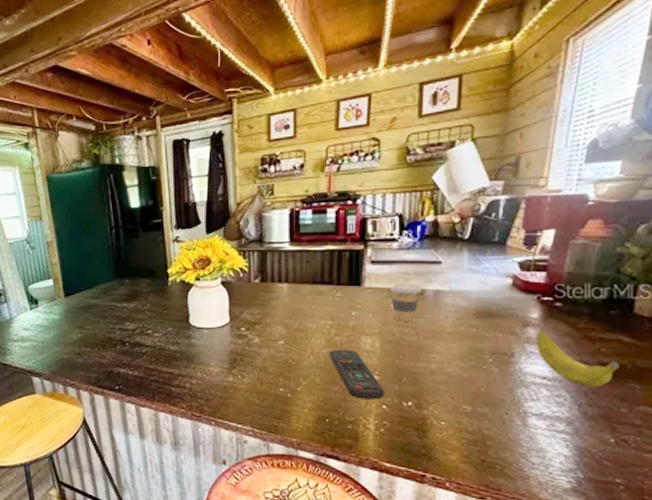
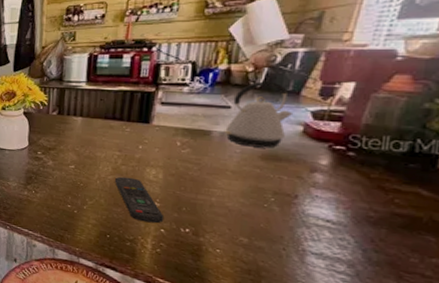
coffee cup: present [390,284,422,321] -> none [177,124,209,158]
kettle: none [436,232,502,305] -> present [223,81,294,148]
banana: present [536,331,620,387] -> none [322,177,415,236]

